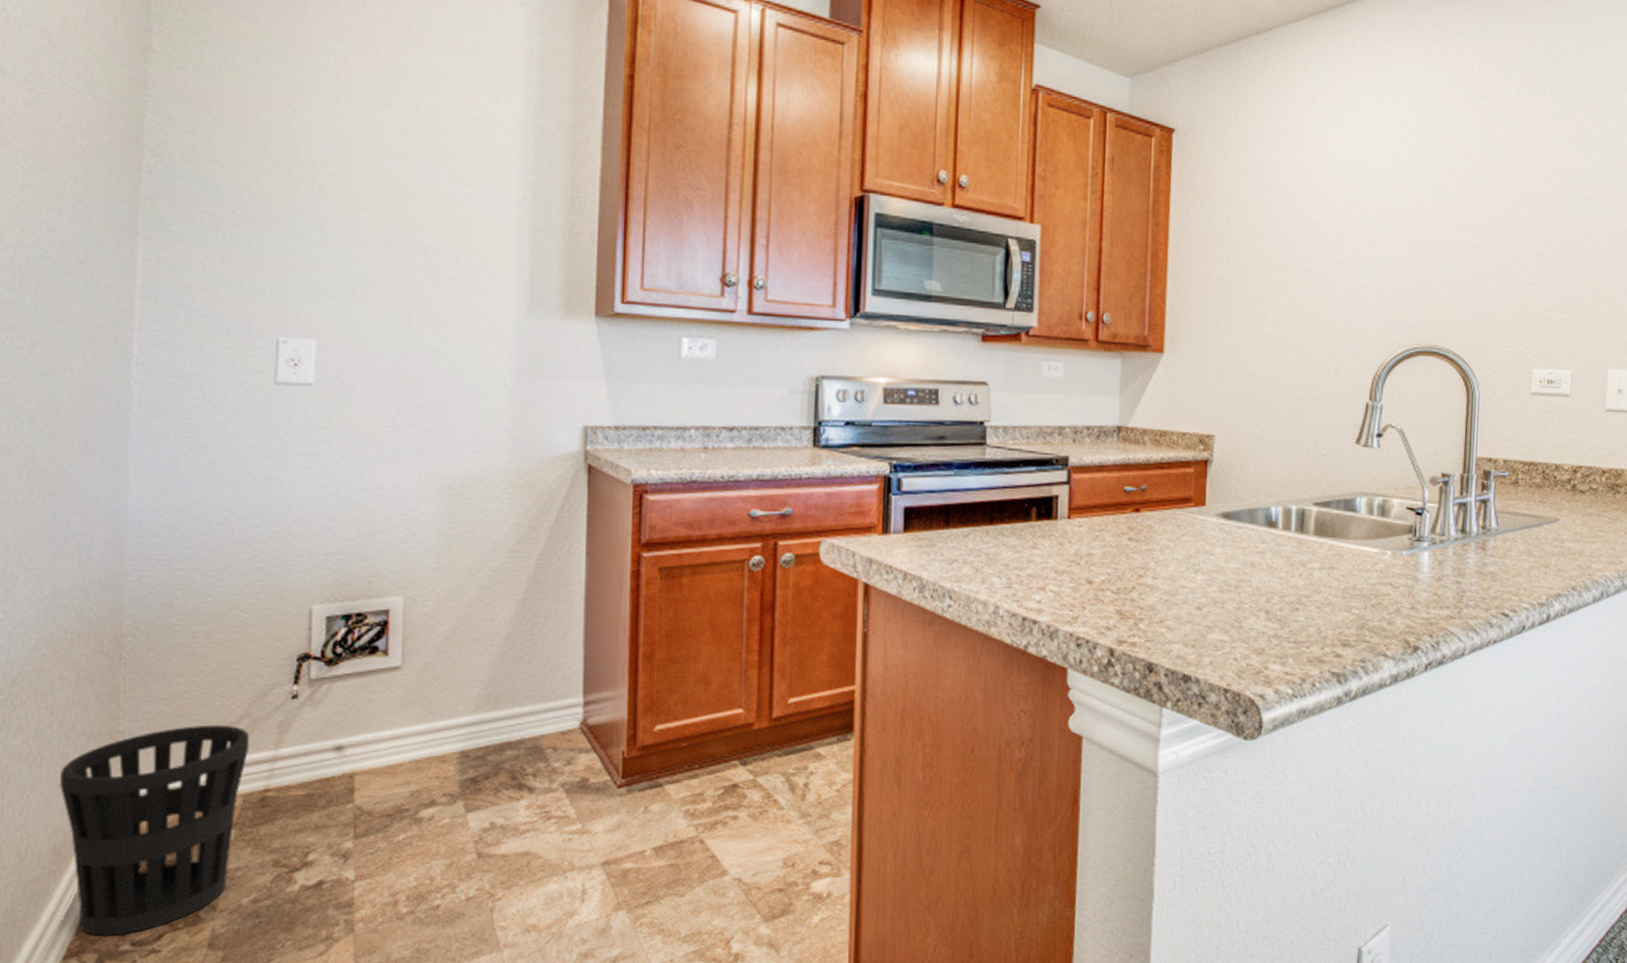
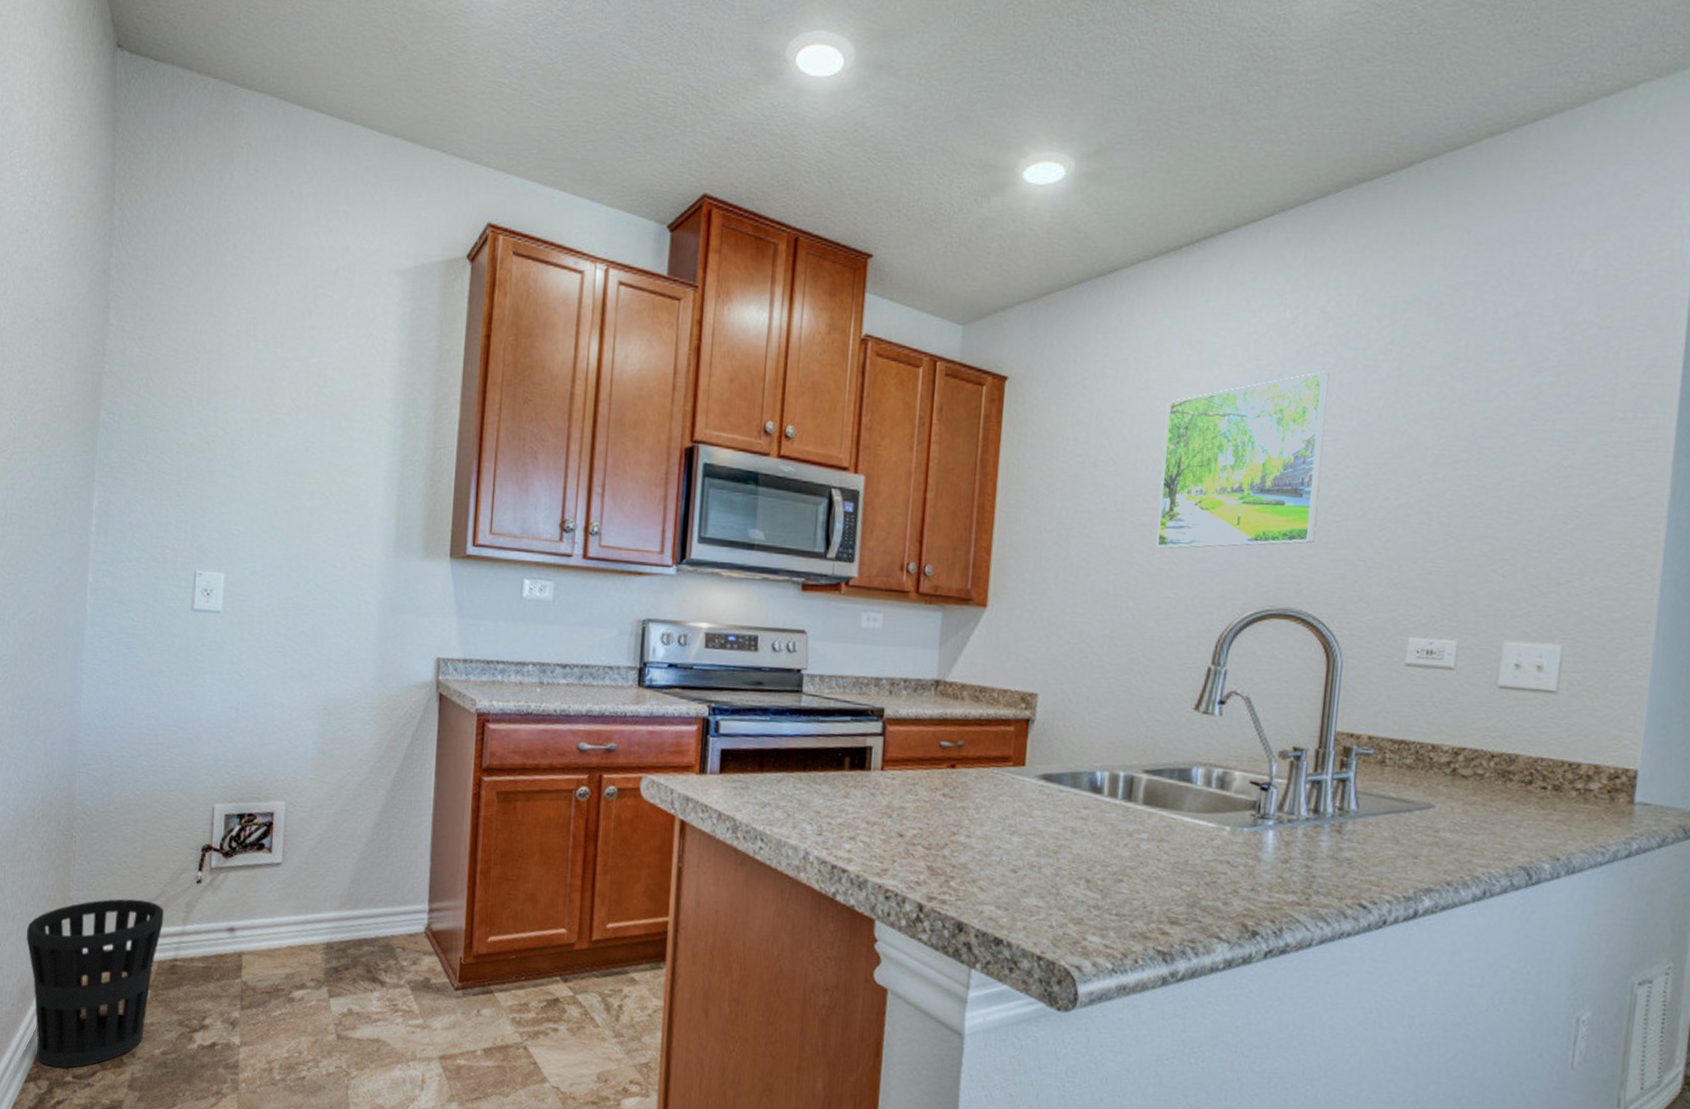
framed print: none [1316,128,1458,293] -> present [1156,371,1329,549]

